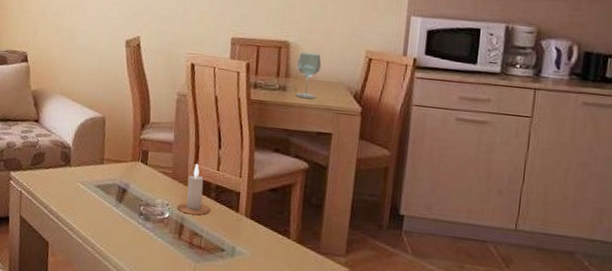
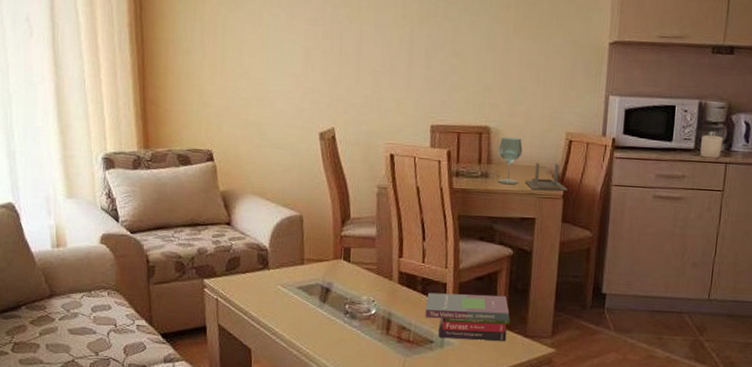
candle: present [177,164,211,216] -> none [383,257,418,310]
books: none [217,200,303,256] -> present [425,292,511,341]
napkin holder: none [322,78,366,108] -> present [524,162,568,191]
mug: none [506,59,532,84] -> present [699,135,724,158]

